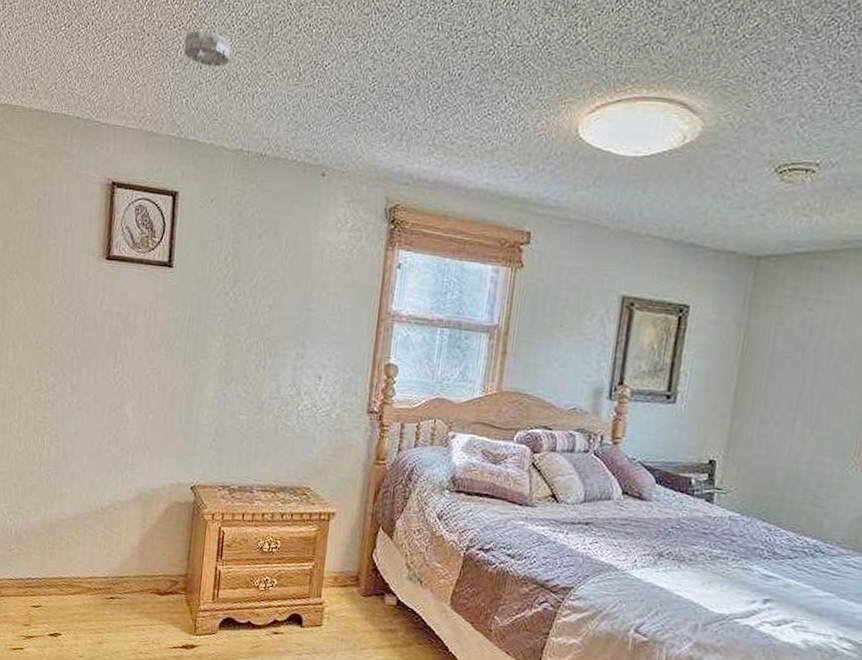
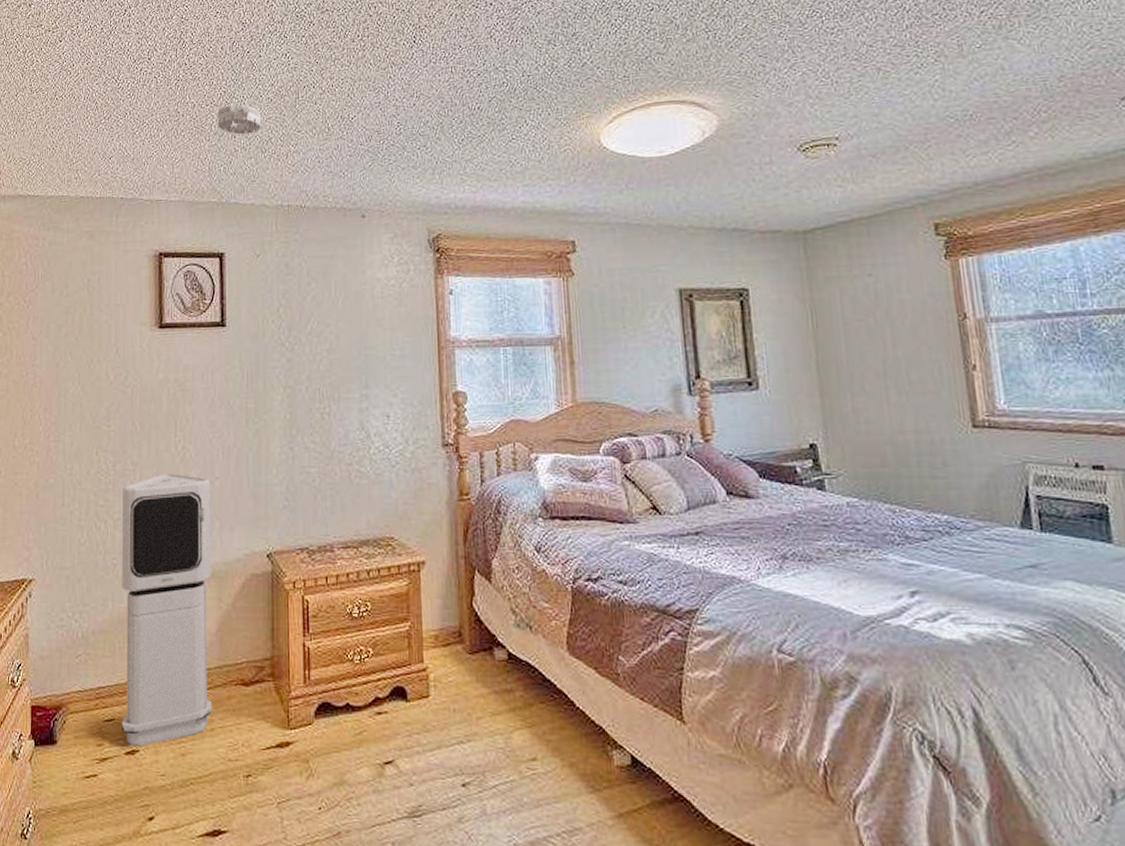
air purifier: none [46,400,144,631] -> present [121,473,212,746]

